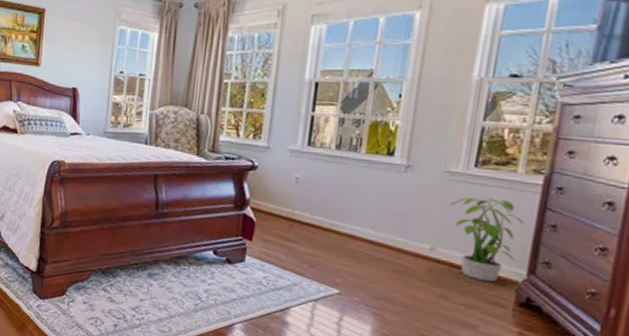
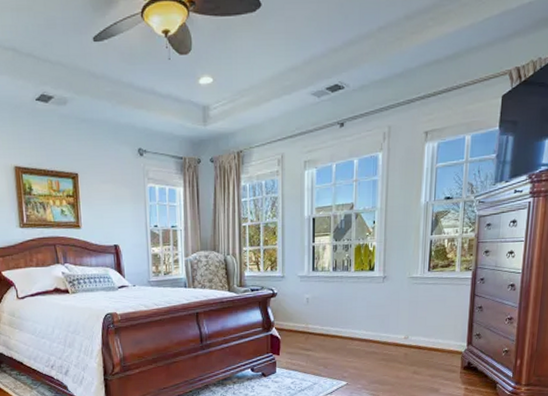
potted plant: present [450,193,524,283] -> none [415,292,462,356]

